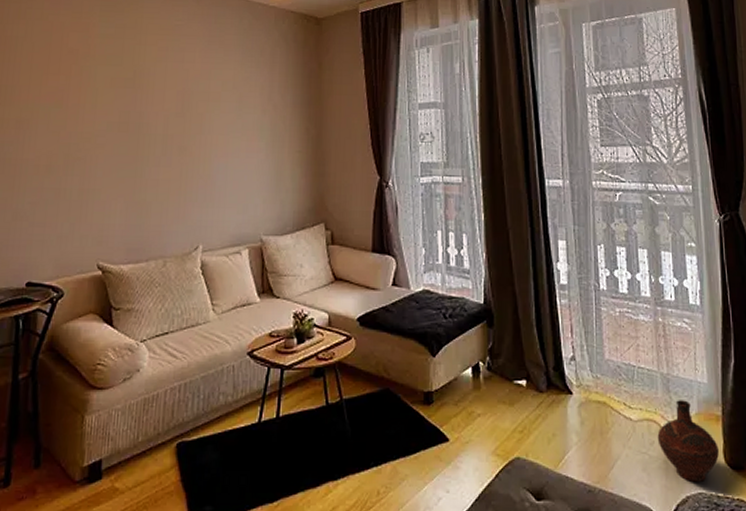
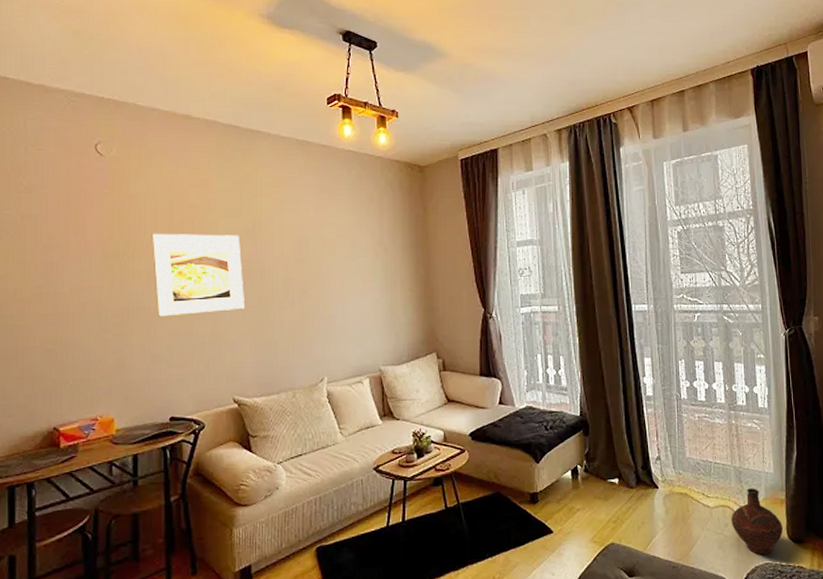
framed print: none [23,78,119,170] -> present [151,233,244,317]

